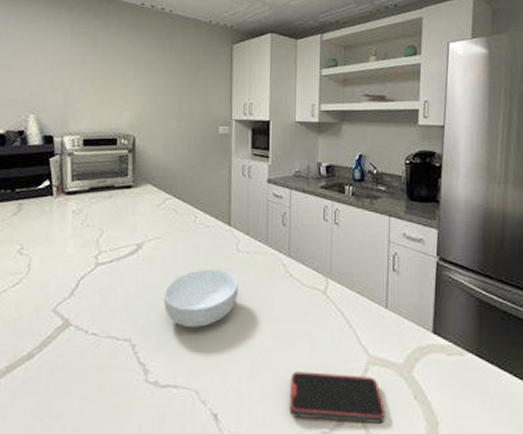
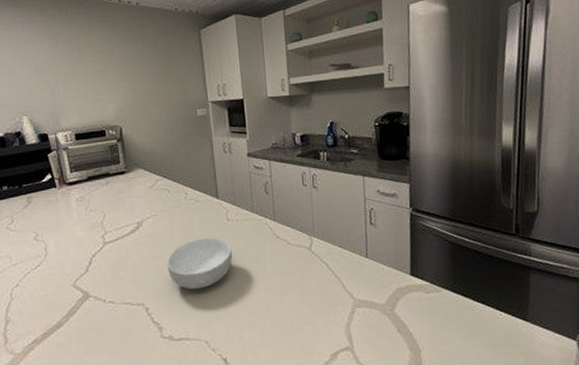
smartphone: present [290,371,385,424] -> none [287,317,373,356]

